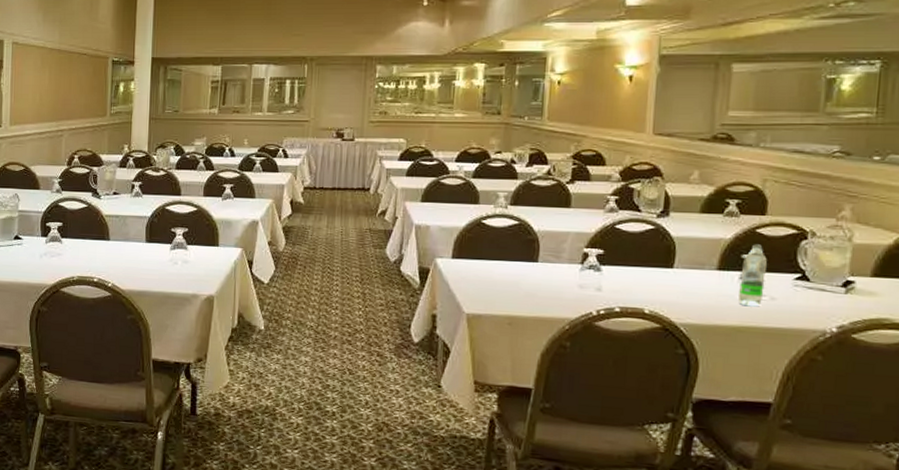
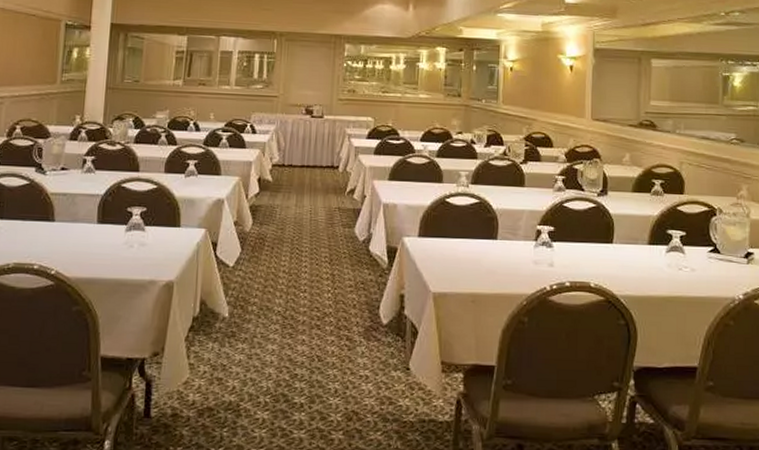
bottle: present [738,244,768,307] -> none [666,220,688,278]

